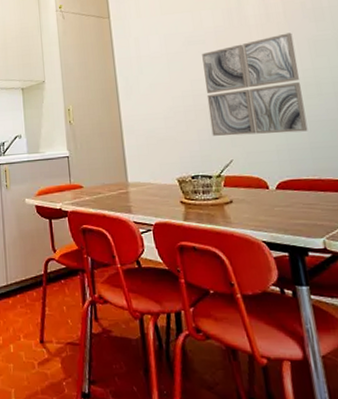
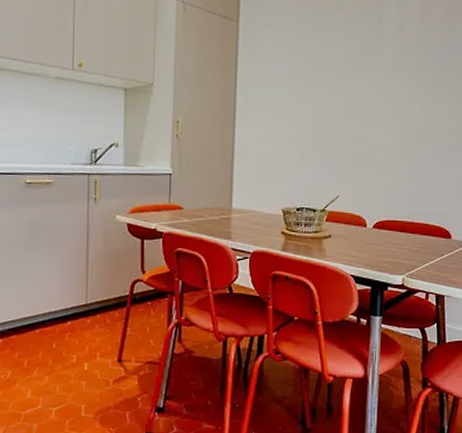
wall art: present [202,32,308,136] -> none [324,73,420,176]

